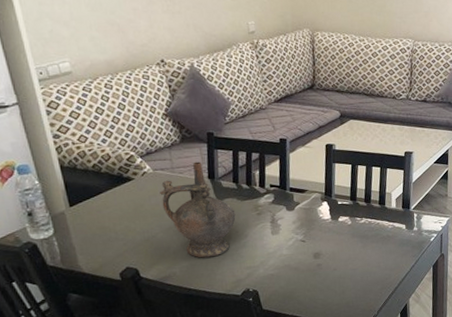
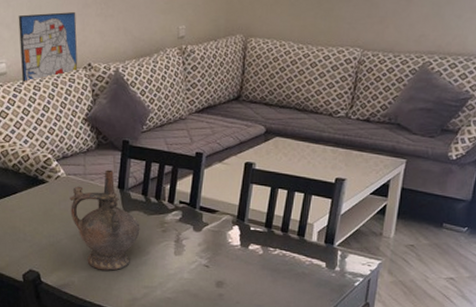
wall art: none [76,9,151,83] -> present [18,12,78,84]

